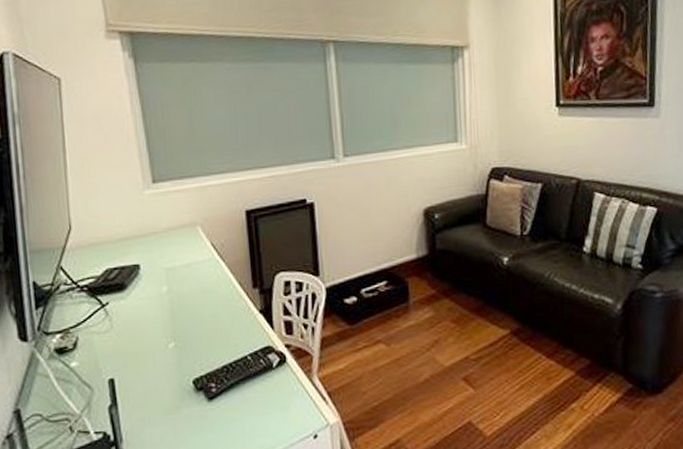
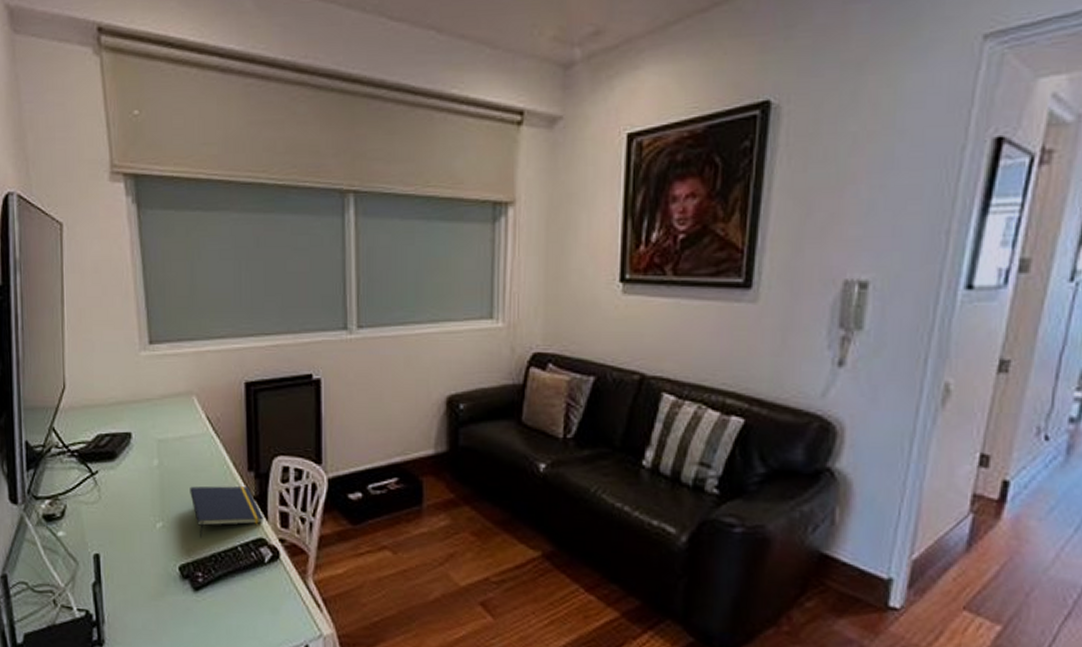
notepad: none [199,302,270,353] -> present [190,486,263,538]

